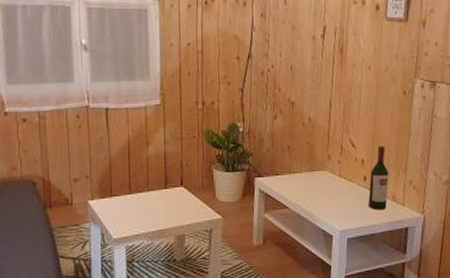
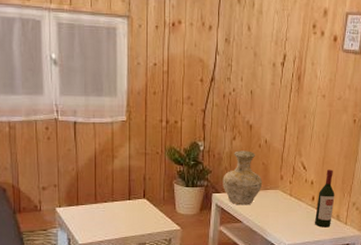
vase: none [265,130,309,190] -> present [223,150,263,205]

